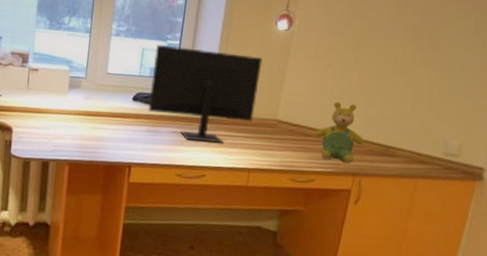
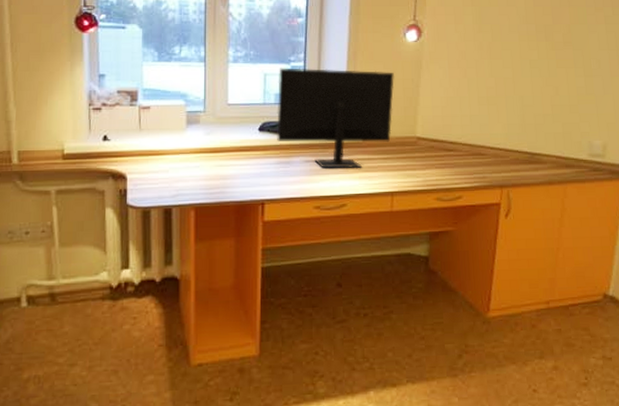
teddy bear: present [314,101,364,164] -> none [456,111,508,176]

